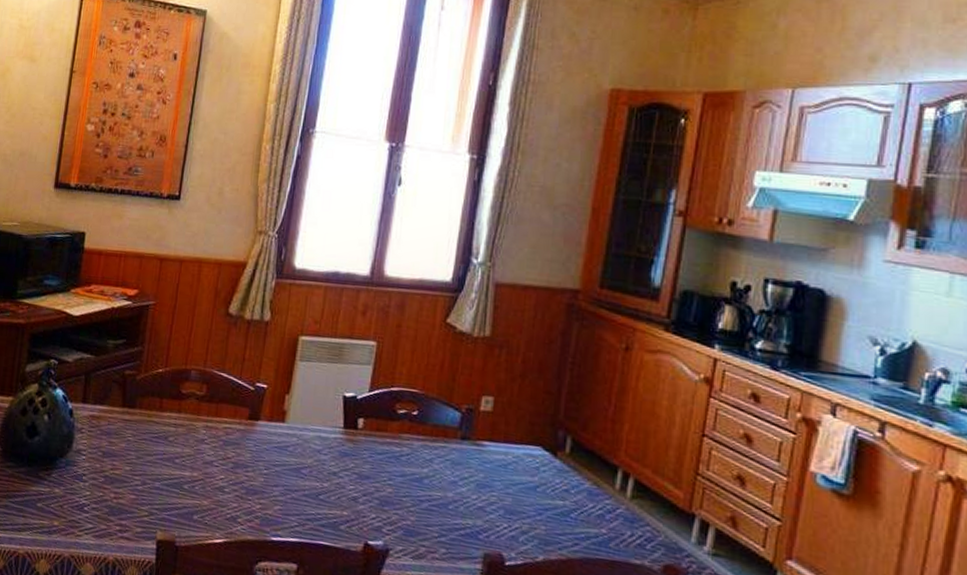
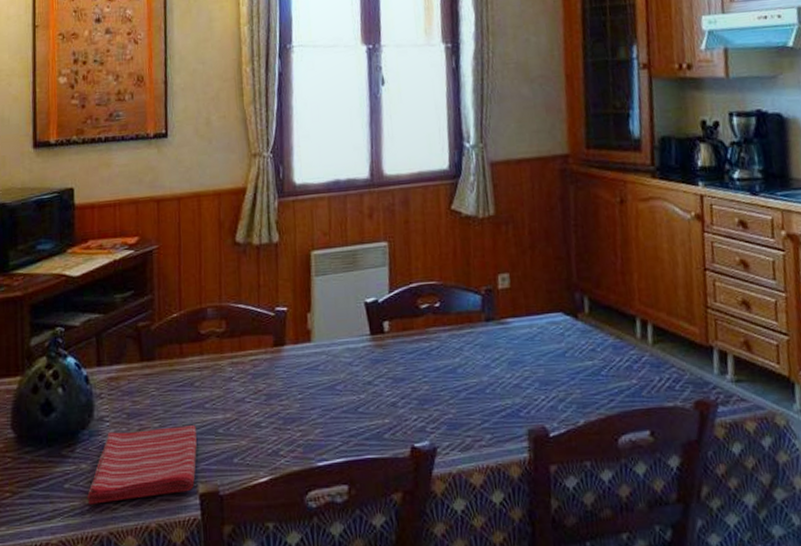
dish towel: none [55,465,164,536] -> present [87,425,198,505]

